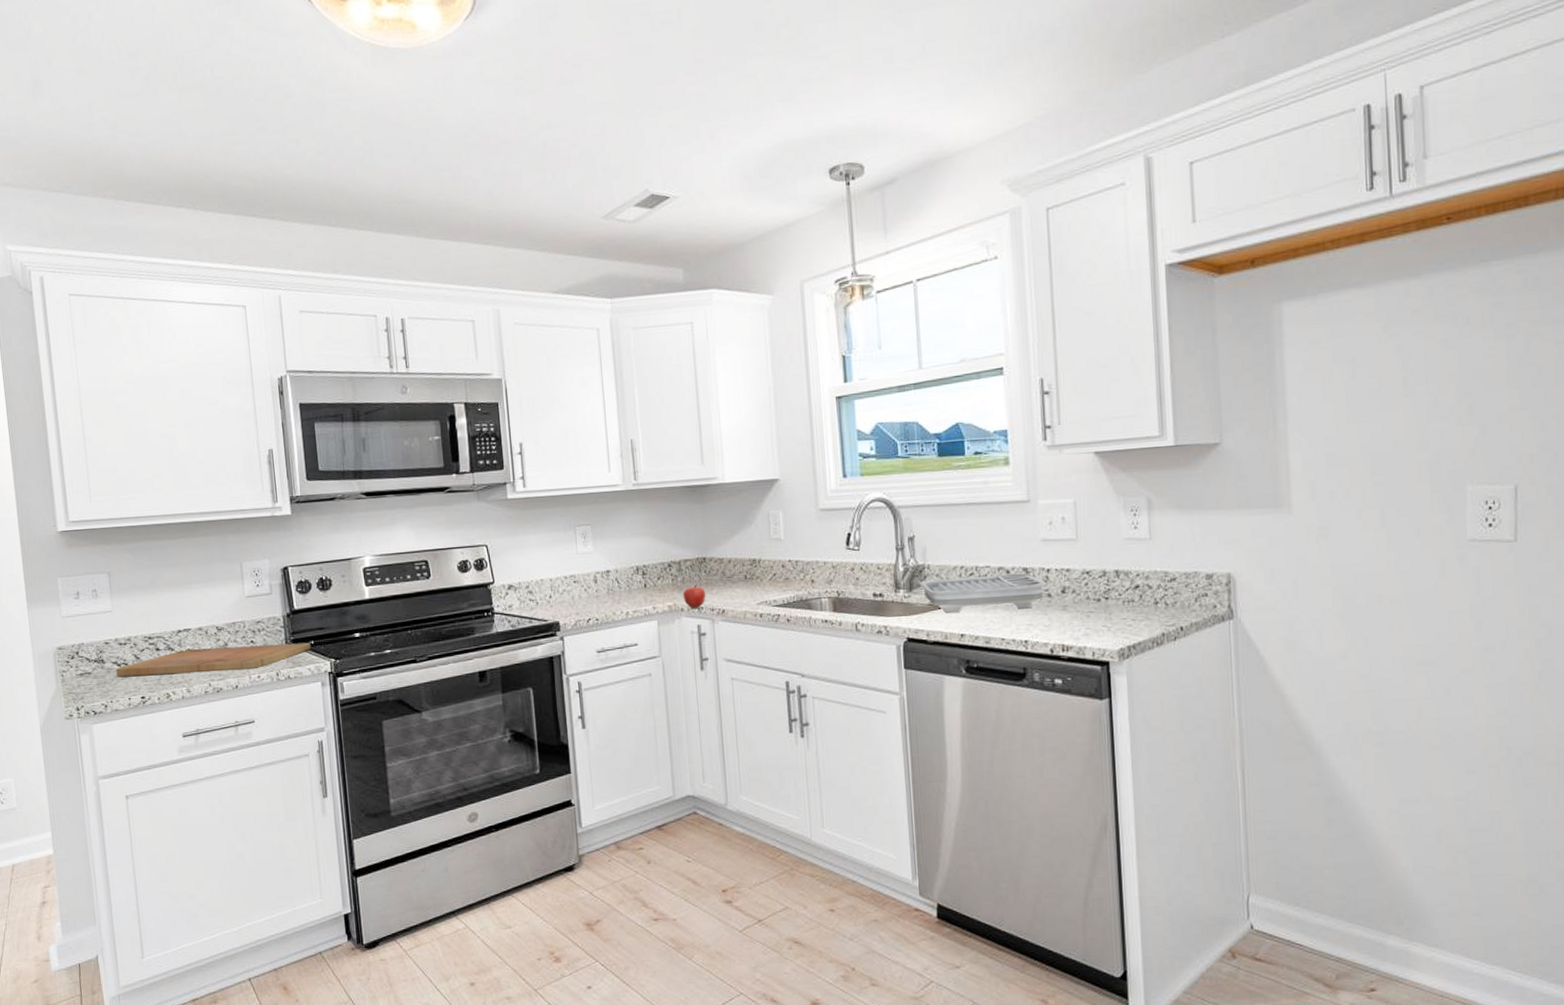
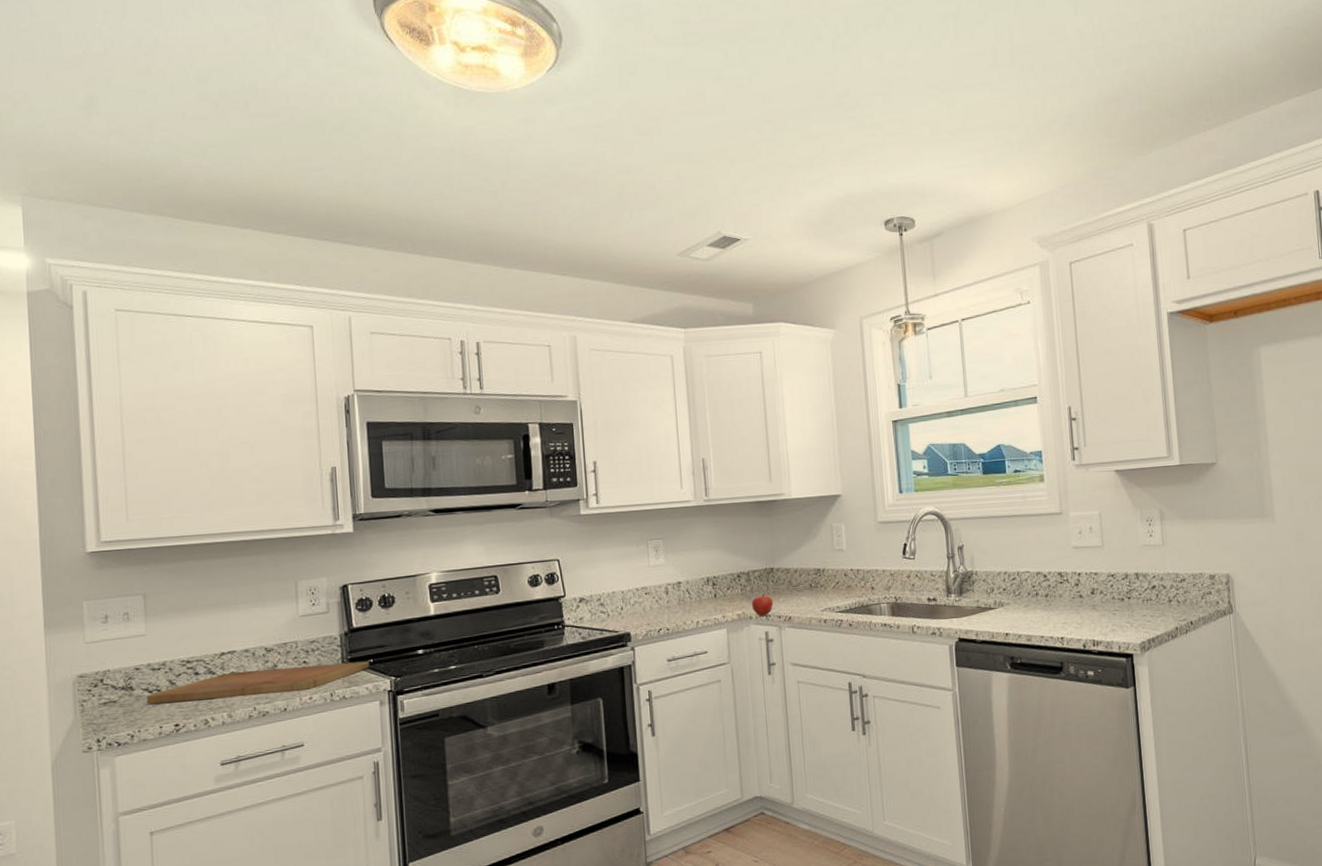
dish rack: present [919,573,1048,613] -> none [968,577,1080,614]

